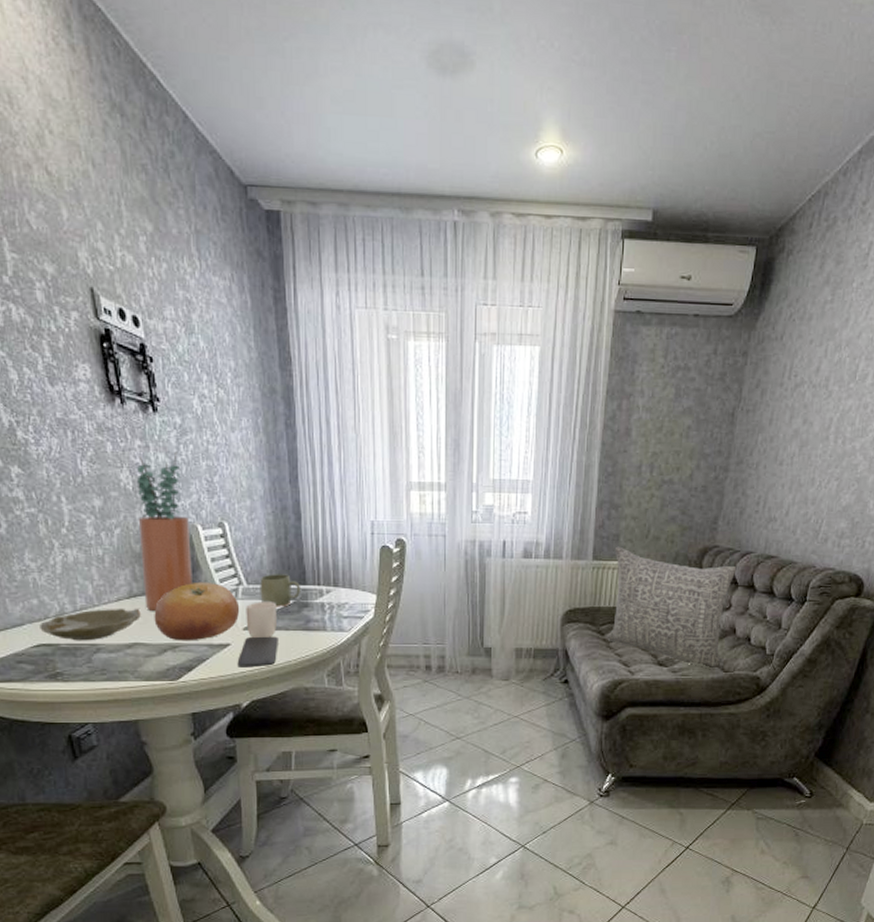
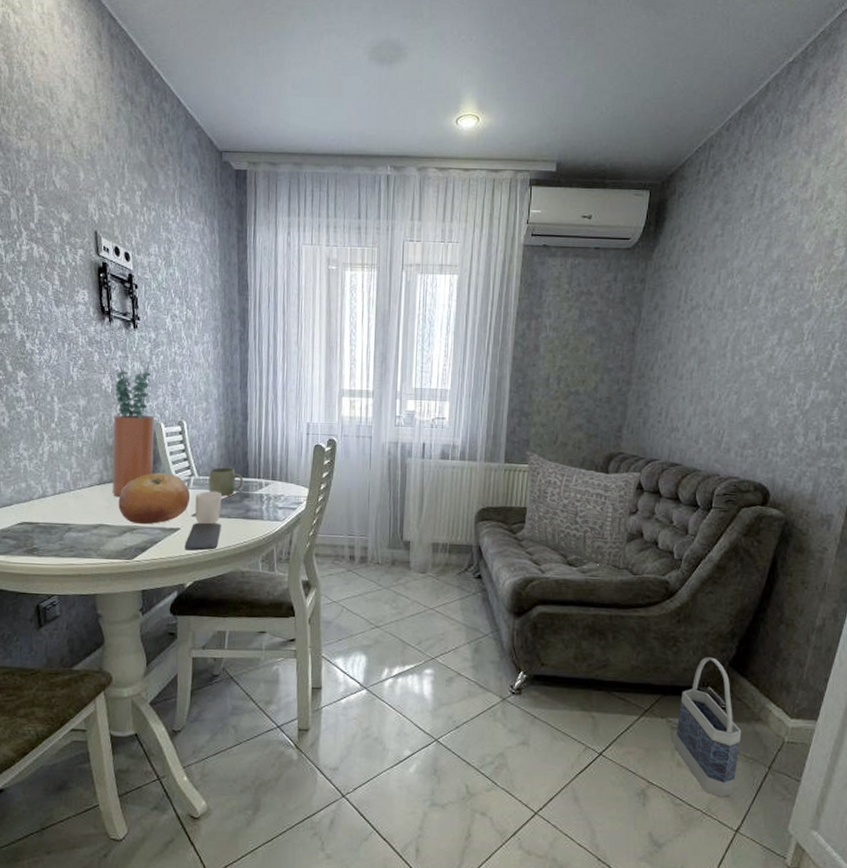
bowl: present [40,608,141,641] -> none [24,493,108,521]
bag: none [759,749,824,879] -> present [674,657,742,797]

